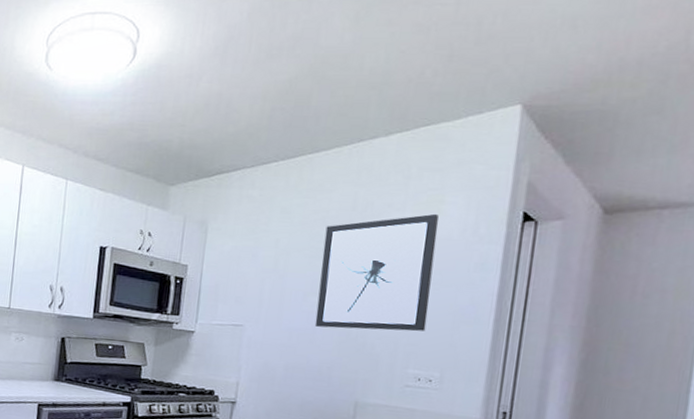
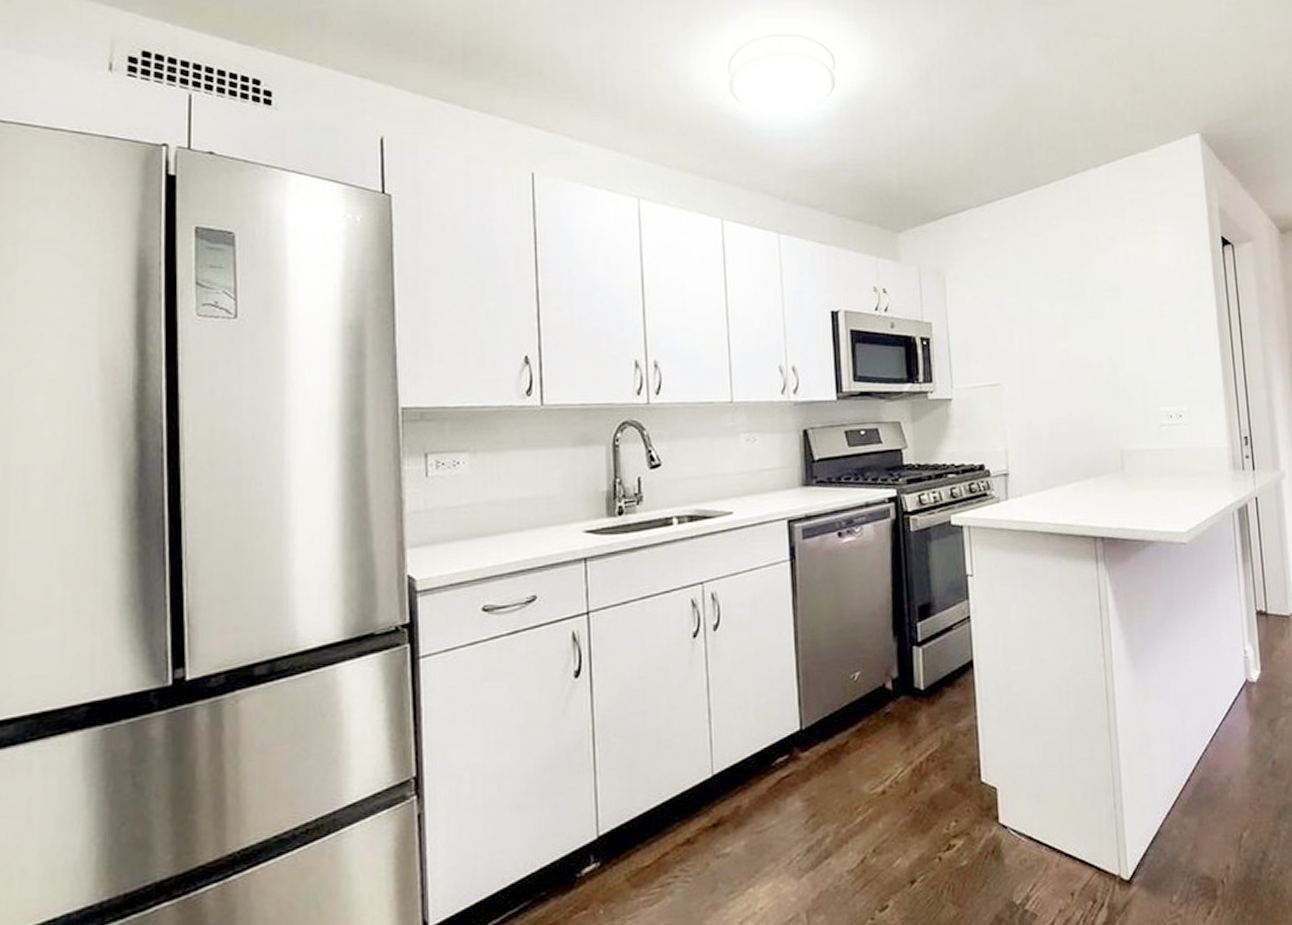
wall art: present [314,213,439,332] -> none [1060,244,1167,375]

